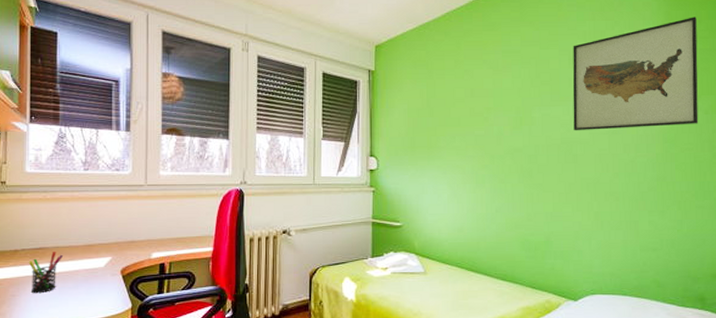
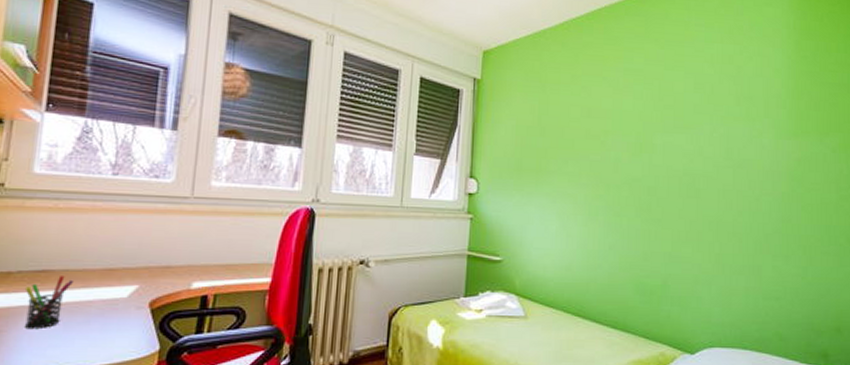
wall art: present [572,17,699,131] -> none [697,48,827,163]

